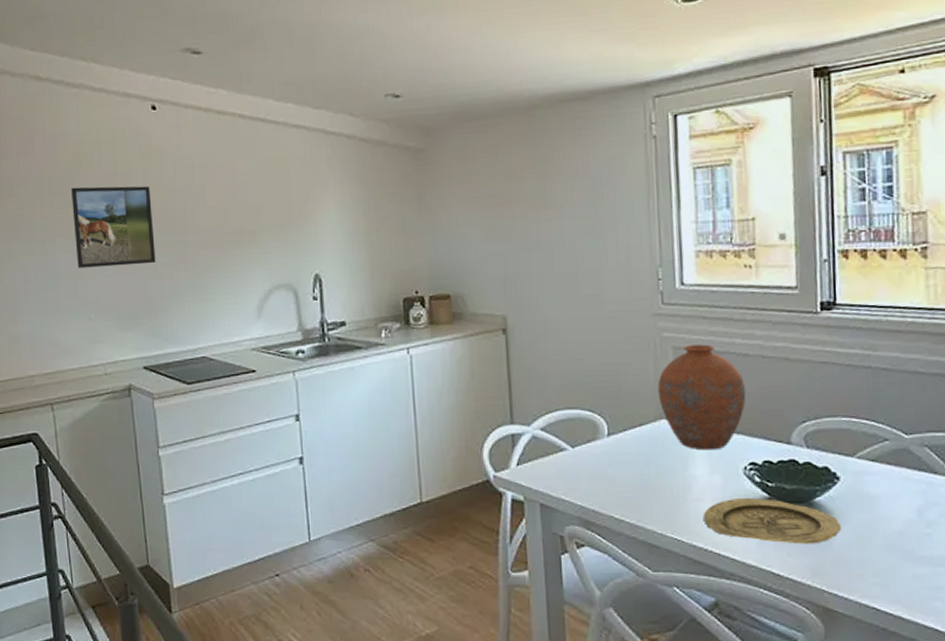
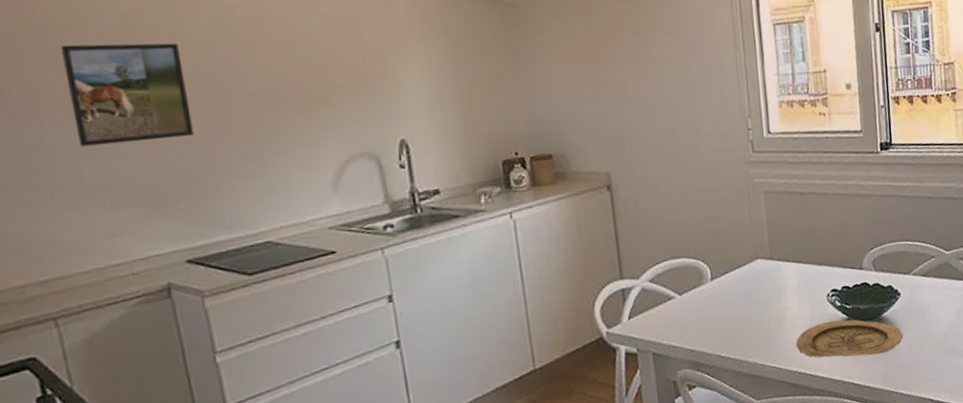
vase: present [657,344,747,451] -> none [752,187,826,284]

